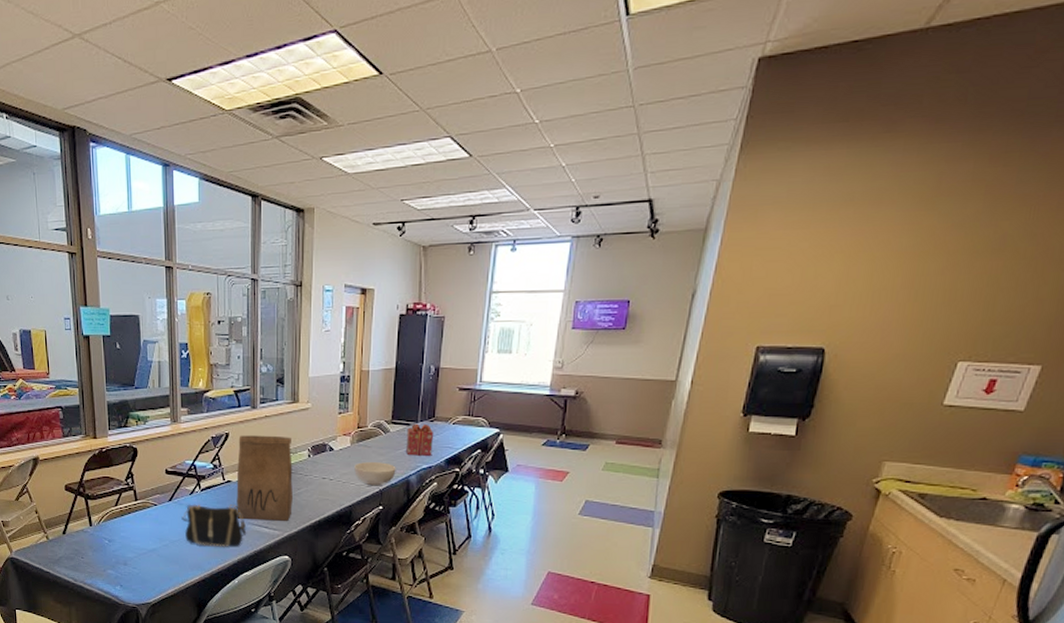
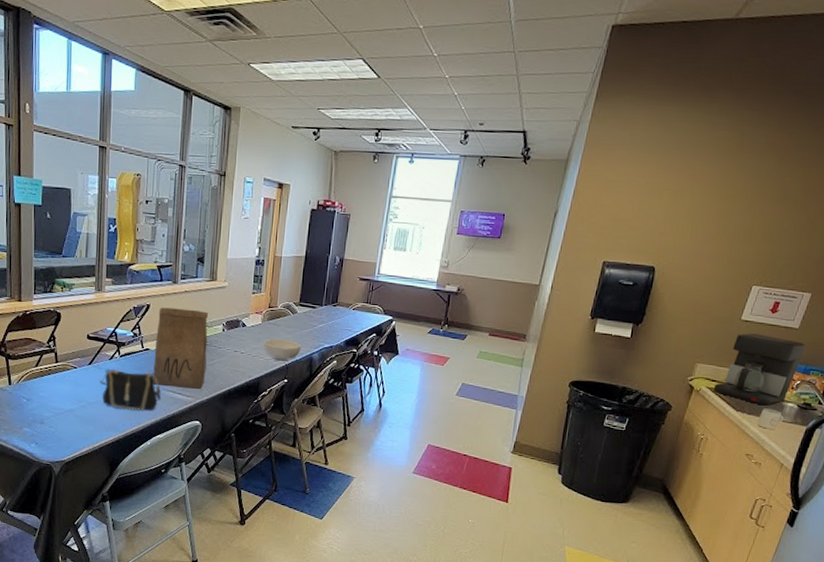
gift box: present [406,423,434,456] -> none [311,307,336,337]
coffee maker: none [907,421,1035,509] -> present [713,333,806,406]
mug: none [969,512,1006,538] -> present [757,408,784,430]

